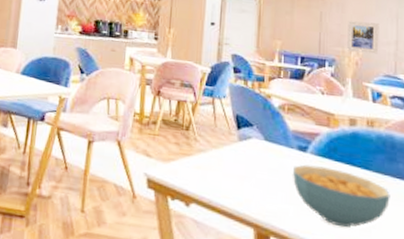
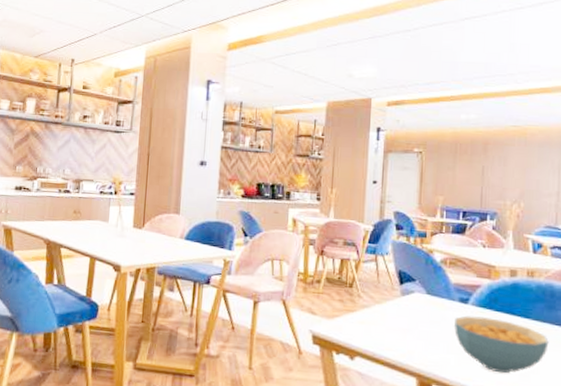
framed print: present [346,21,379,54] -> none [507,174,541,206]

